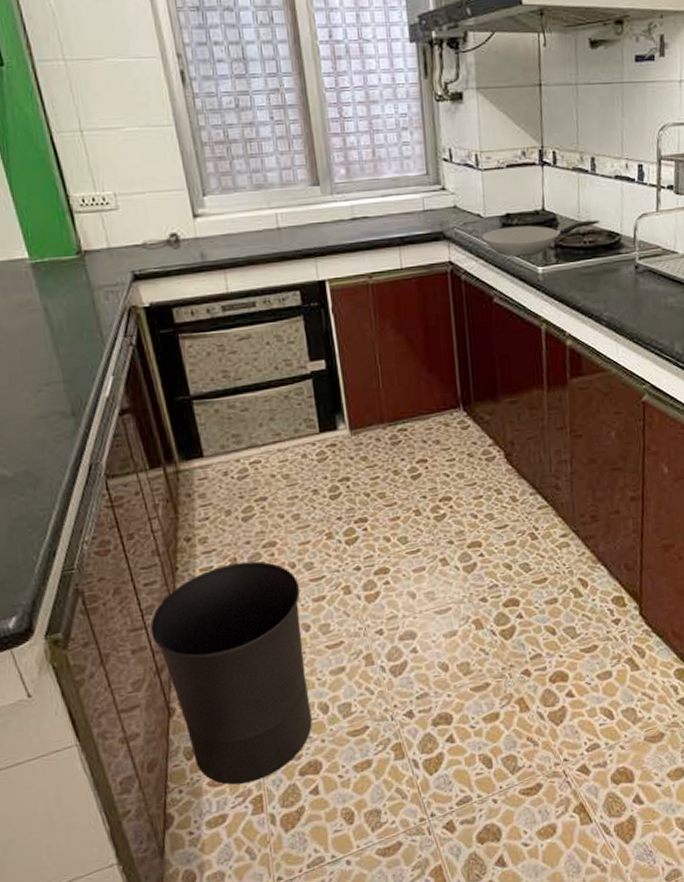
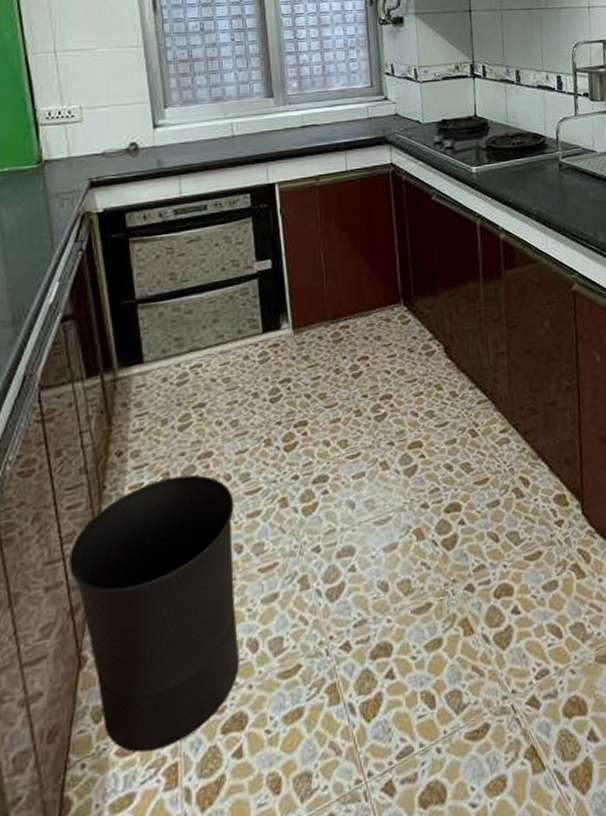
wok: present [482,219,600,258] -> none [421,123,526,159]

